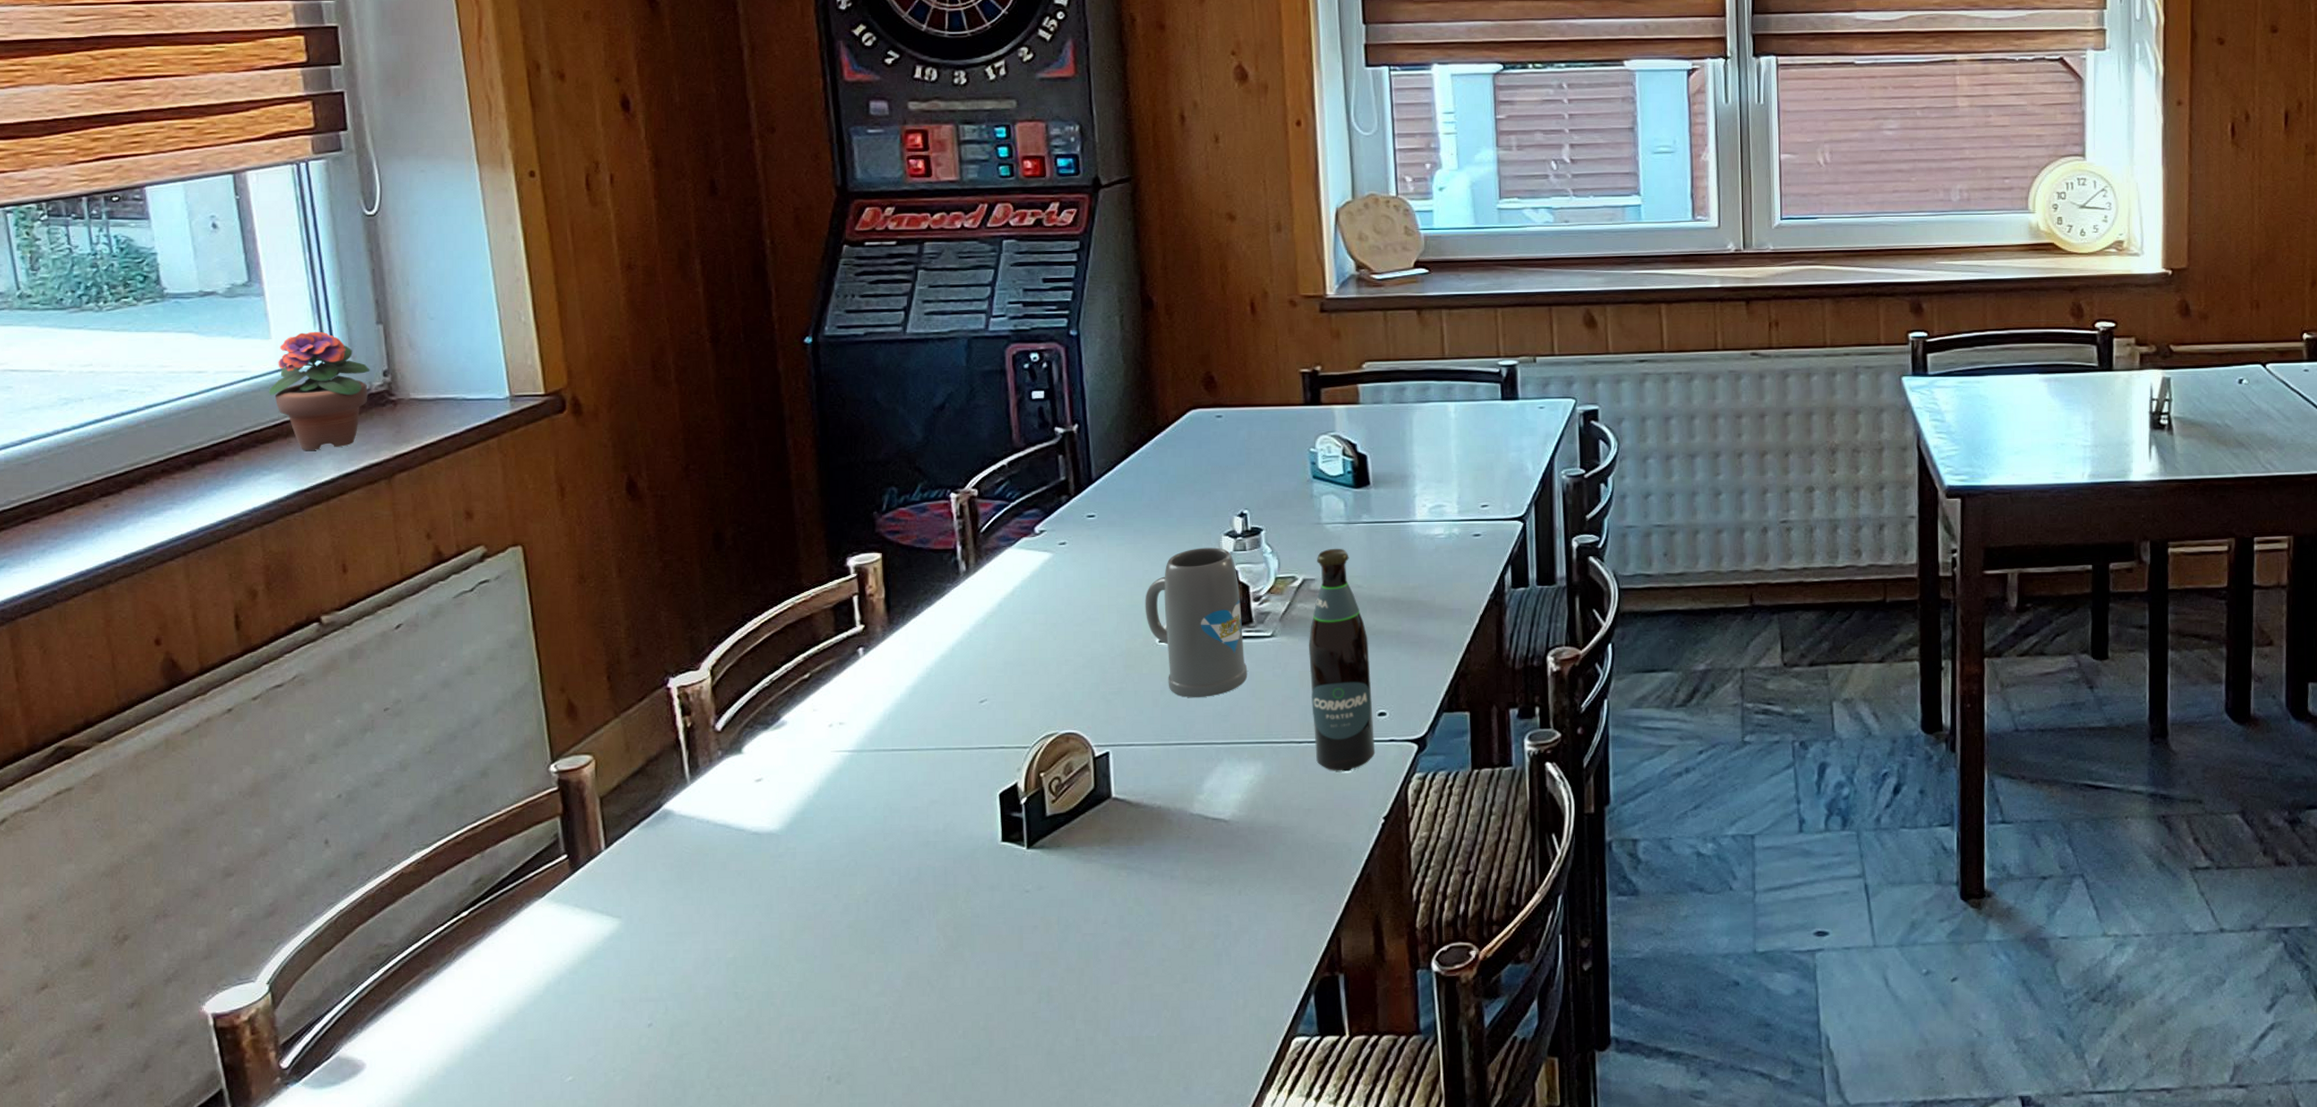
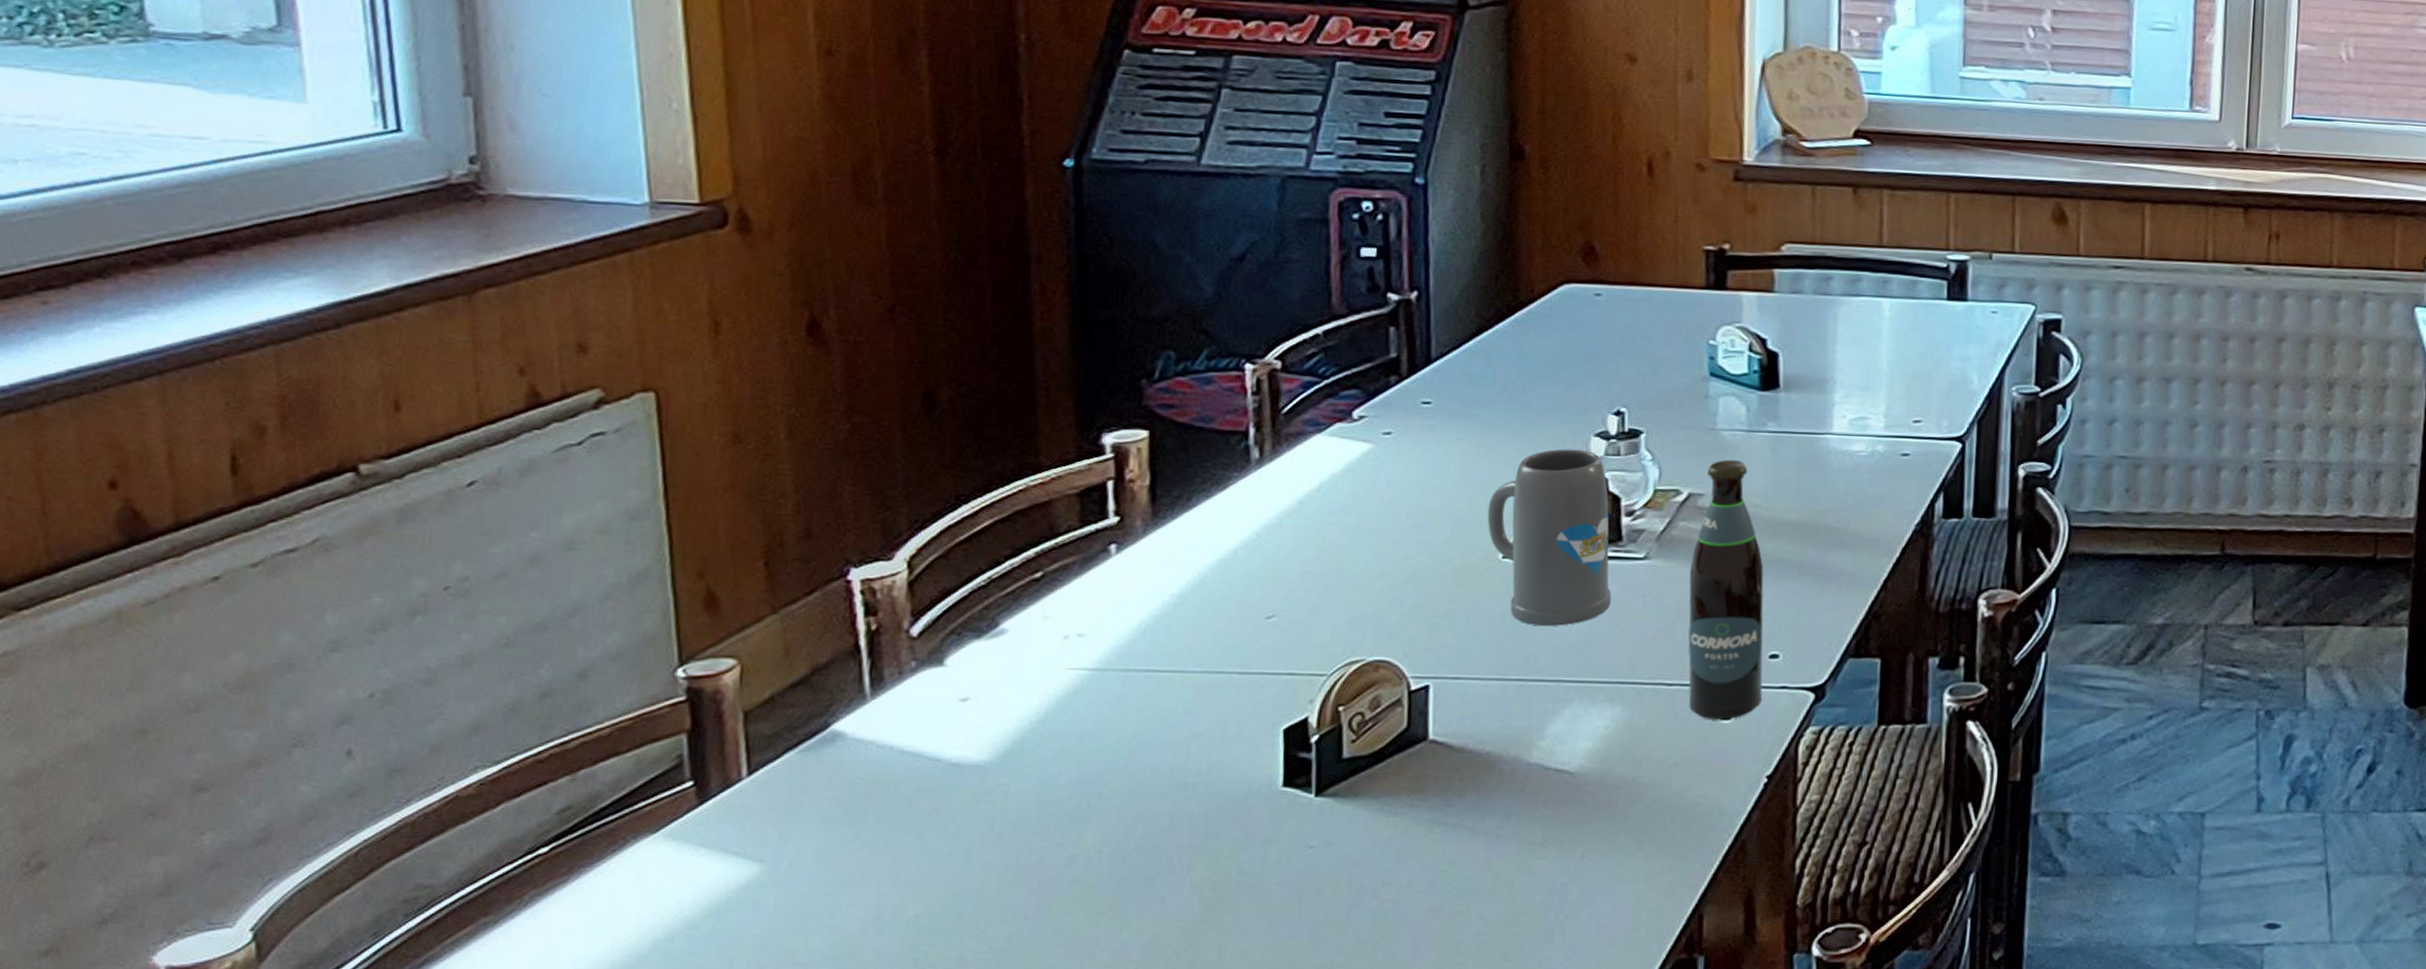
potted flower: present [268,331,370,450] -> none [298,98,451,252]

